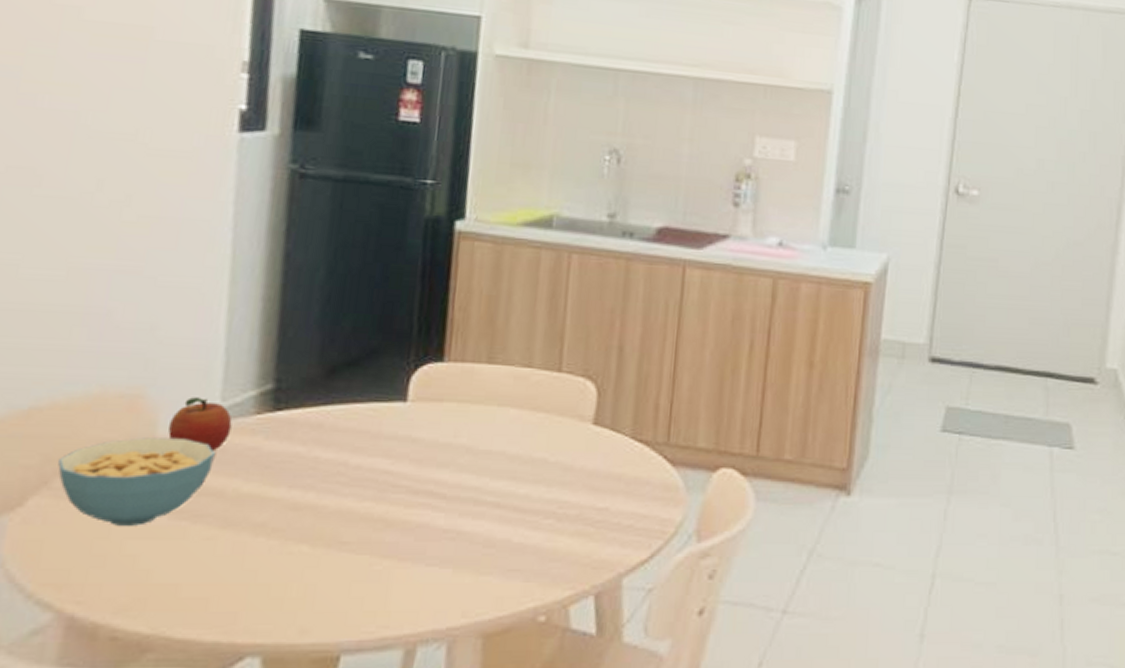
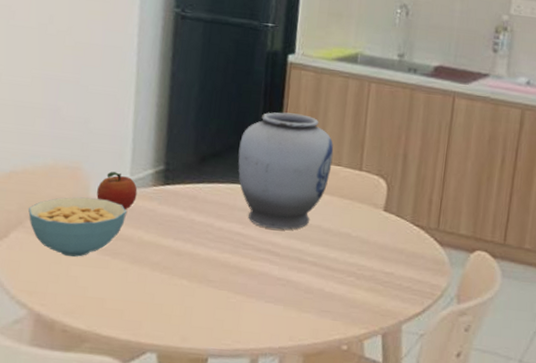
vase: none [383,299,522,462] -> present [237,112,334,230]

